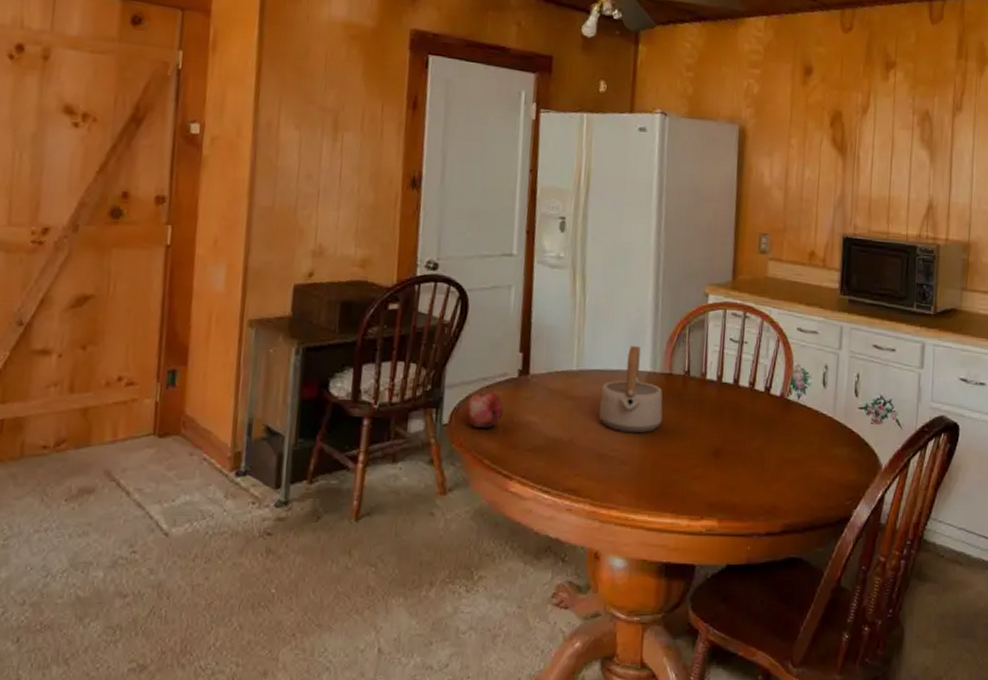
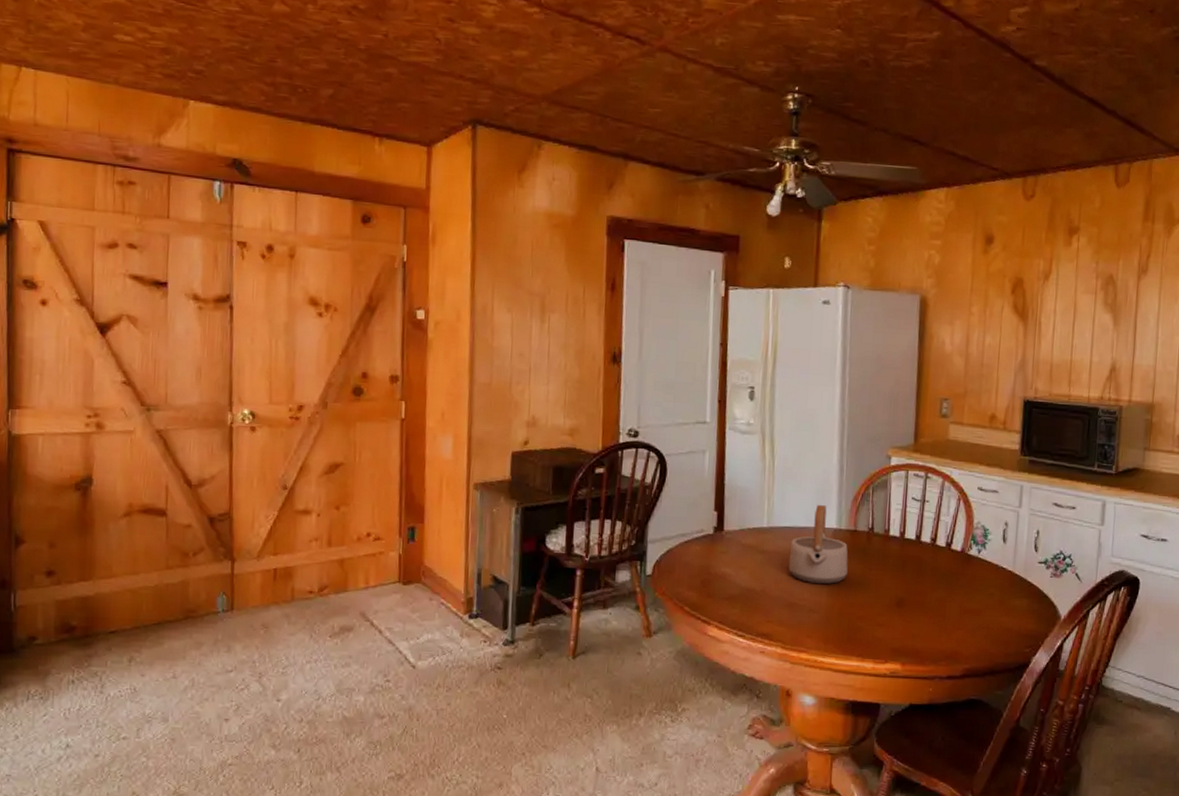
fruit: present [465,386,504,428] -> none [667,541,702,579]

